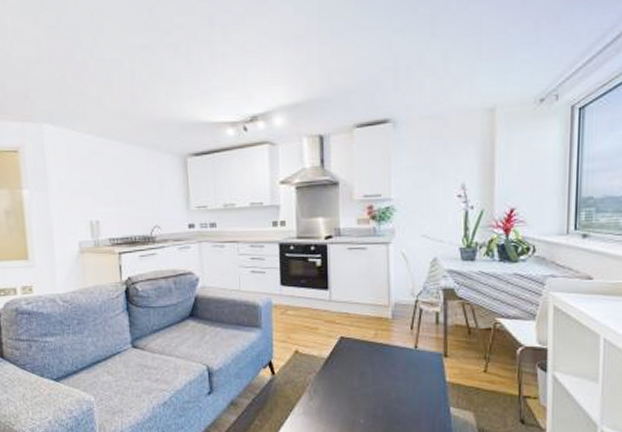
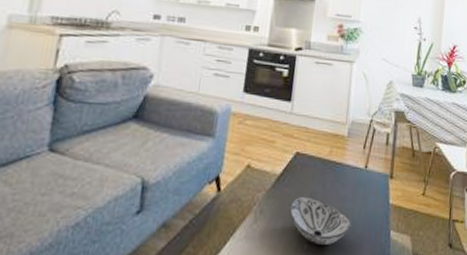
decorative bowl: none [341,377,406,419] -> present [289,197,352,245]

